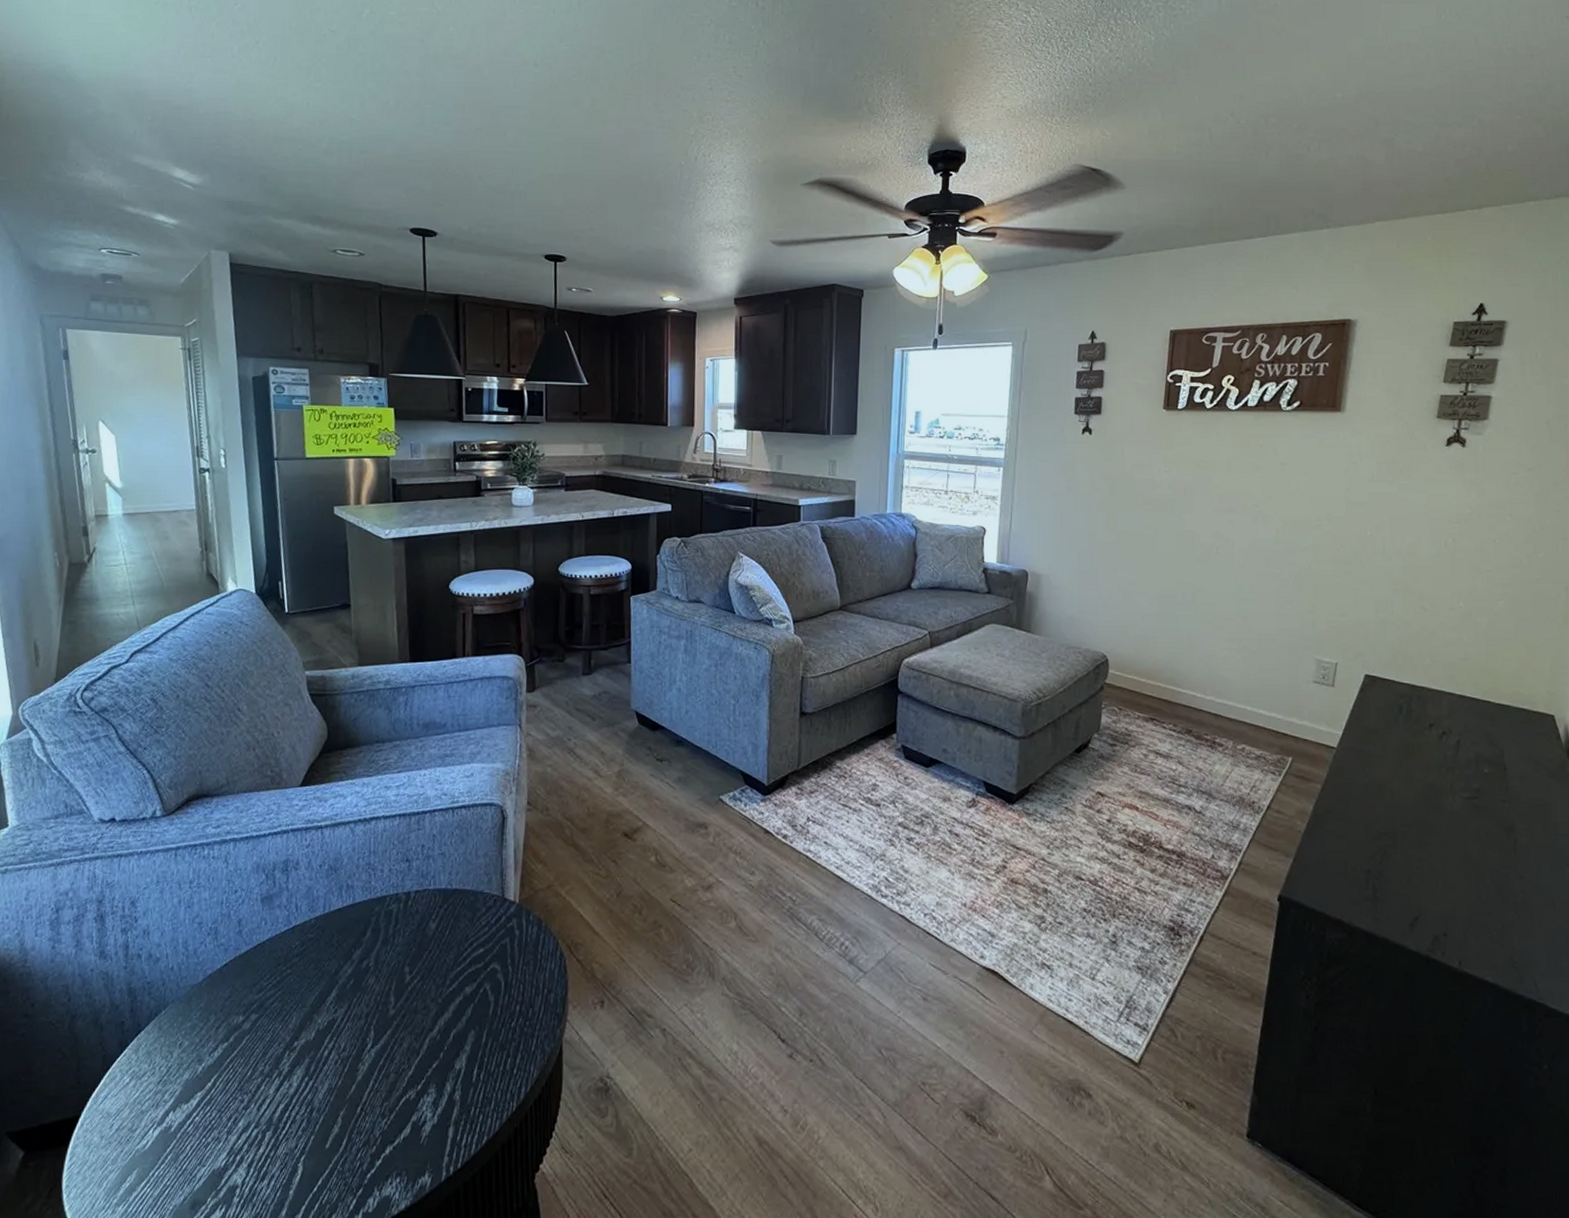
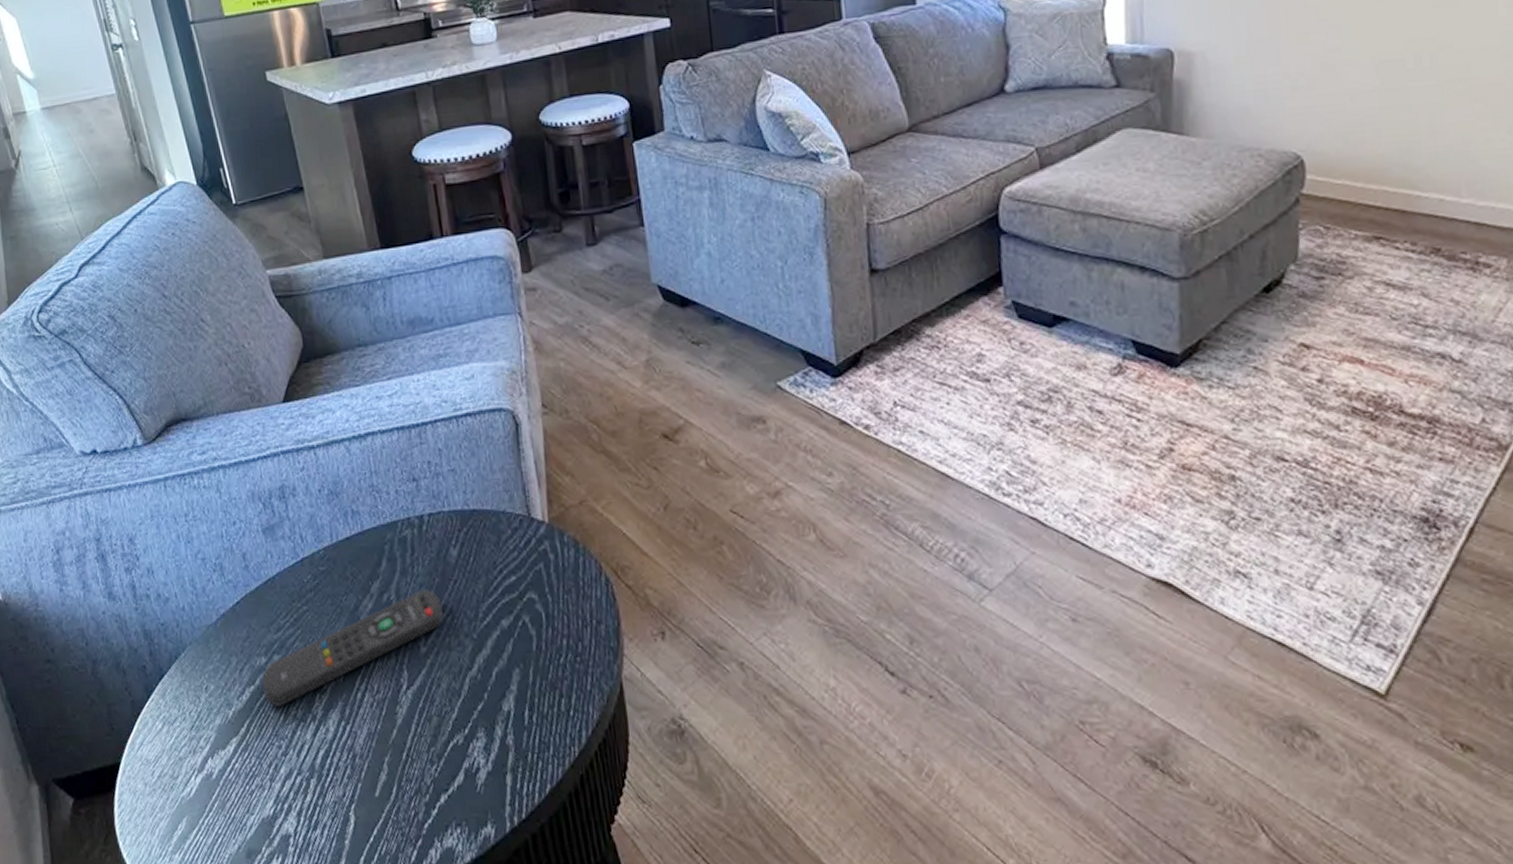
remote control: none [235,958,415,1063] -> present [261,590,443,706]

